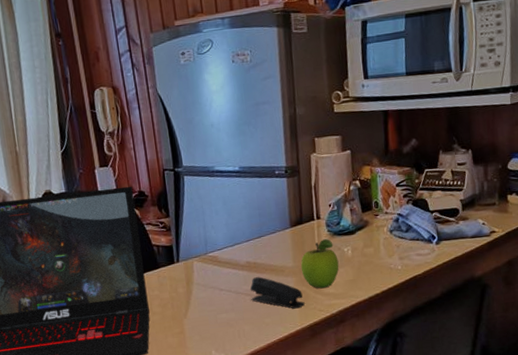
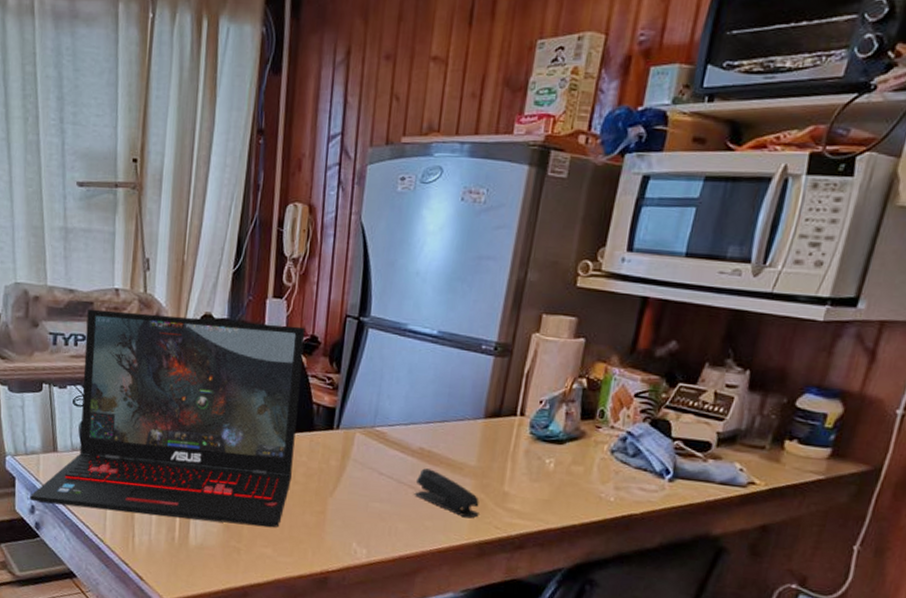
fruit: present [300,239,339,289] -> none [484,442,535,502]

